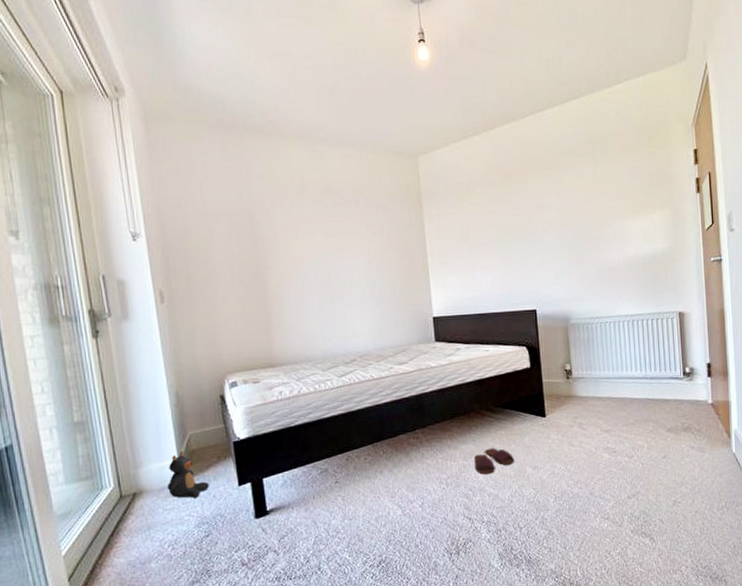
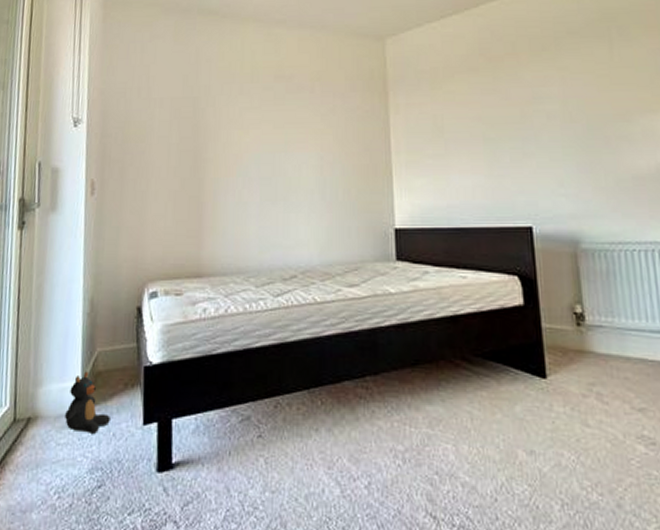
slippers: present [474,448,514,474] -> none [443,414,500,453]

